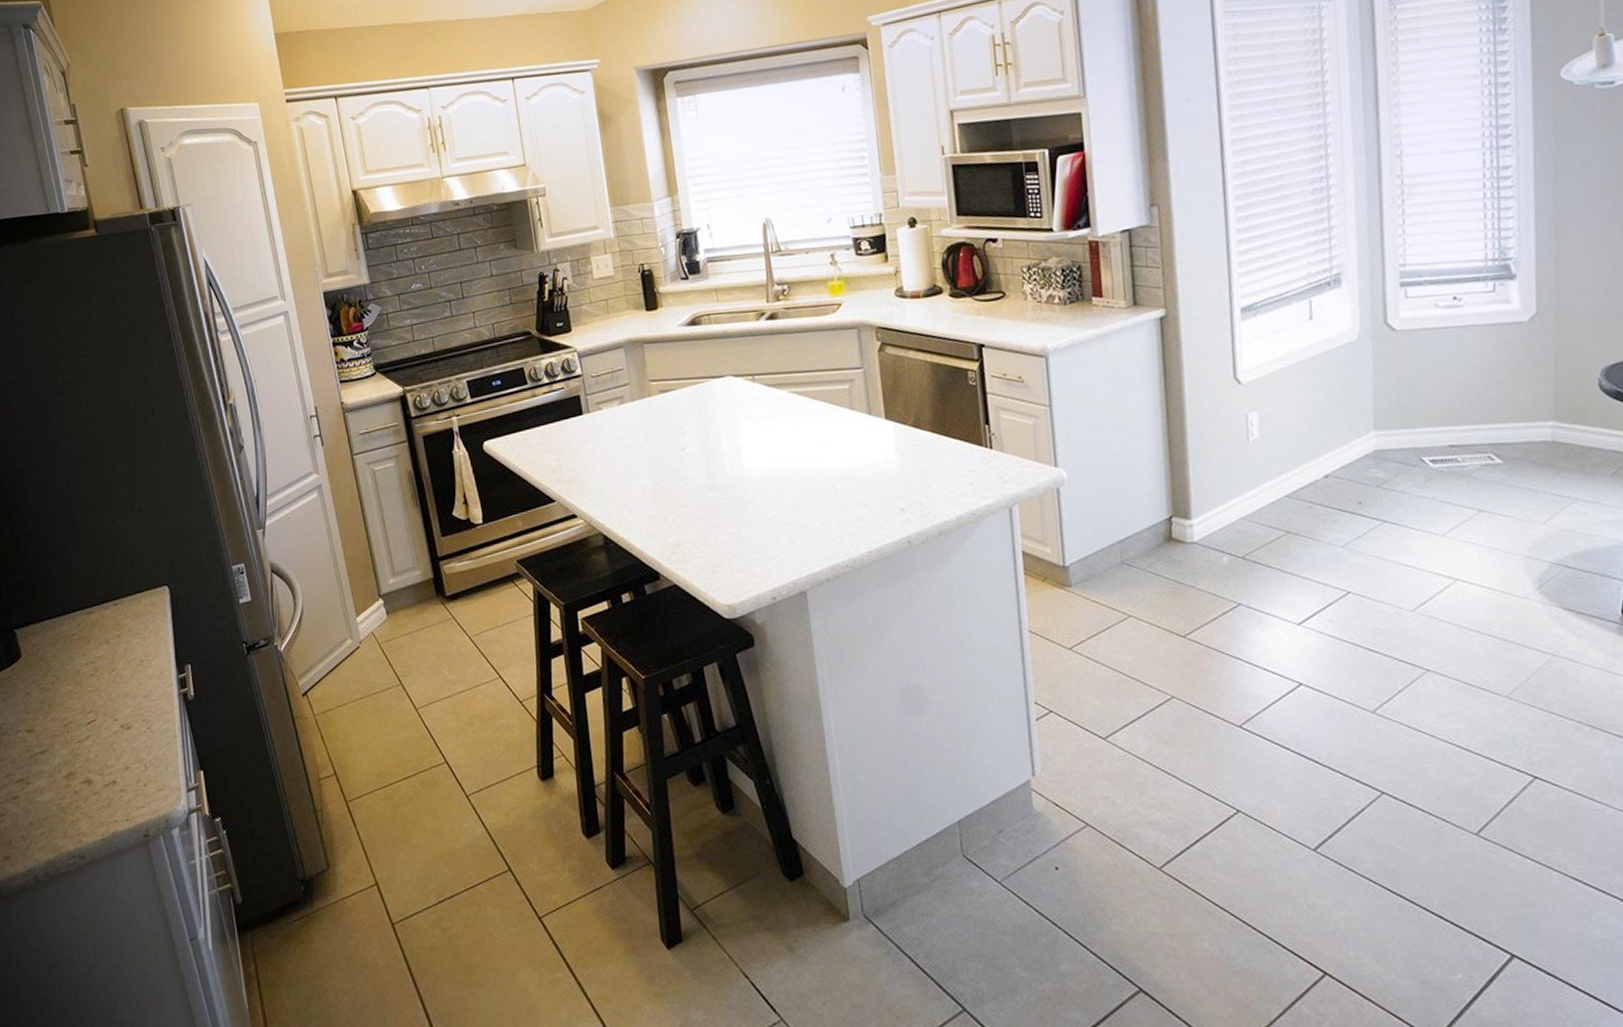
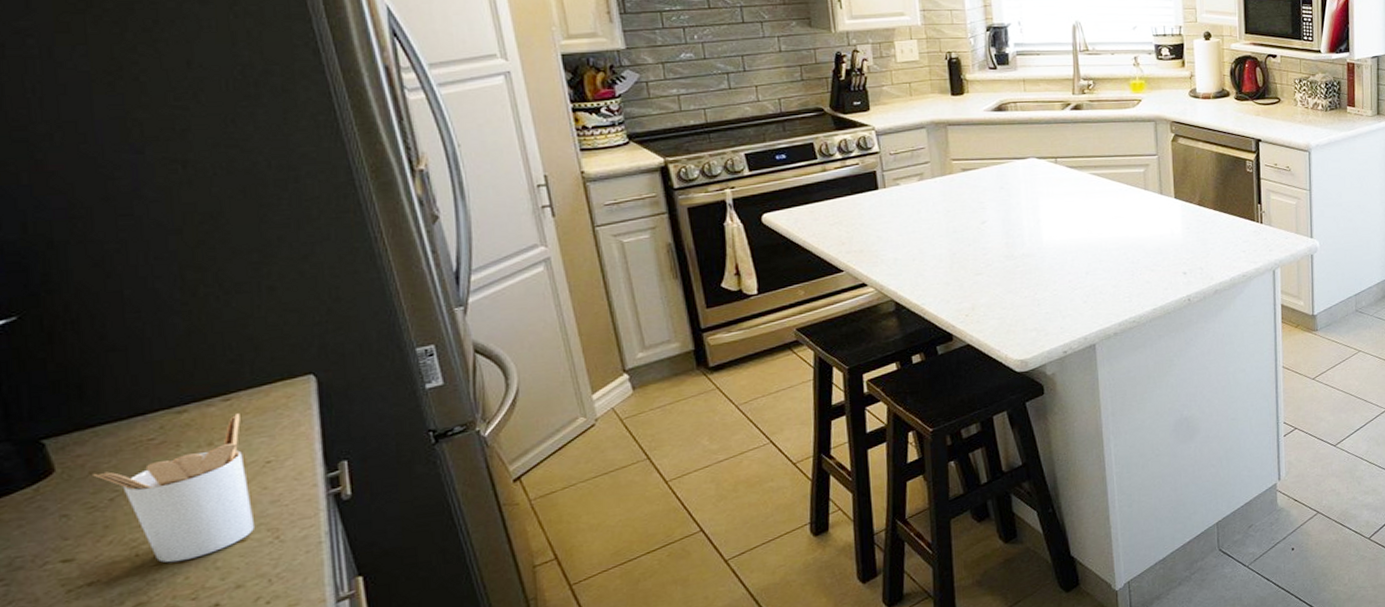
utensil holder: none [42,617,136,741] -> present [93,413,256,563]

